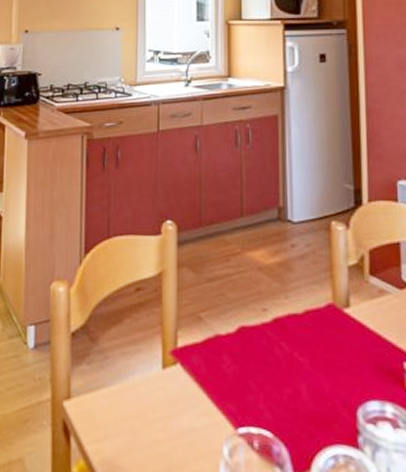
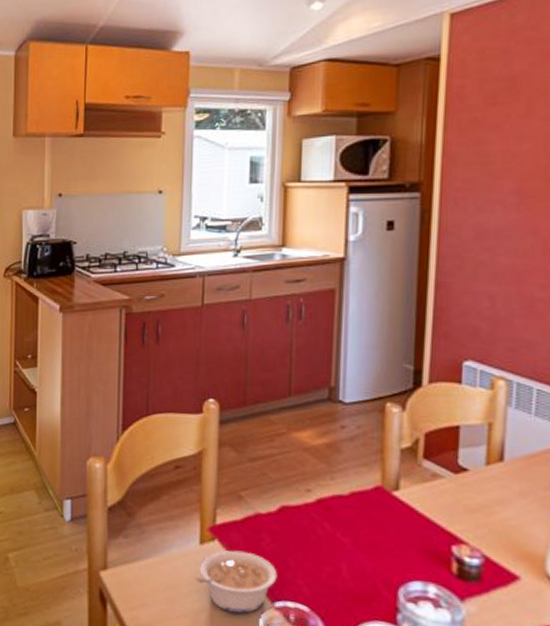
legume: none [158,374,239,442] -> present [195,550,278,614]

